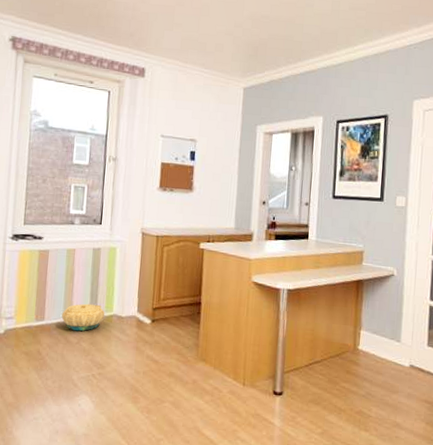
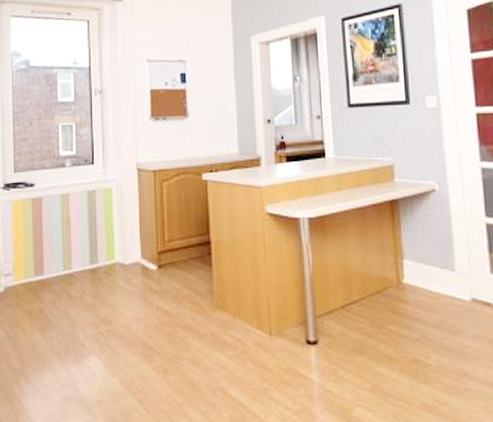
basket: present [61,303,105,332] -> none [61,252,107,284]

